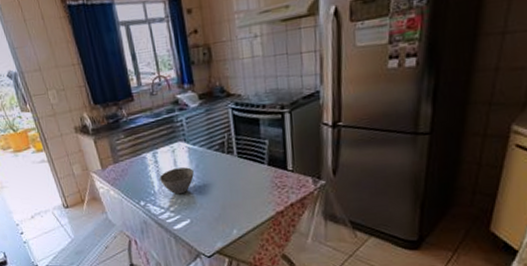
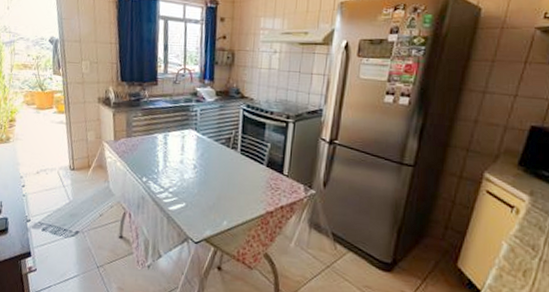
bowl: present [159,167,194,195] -> none [165,152,198,178]

